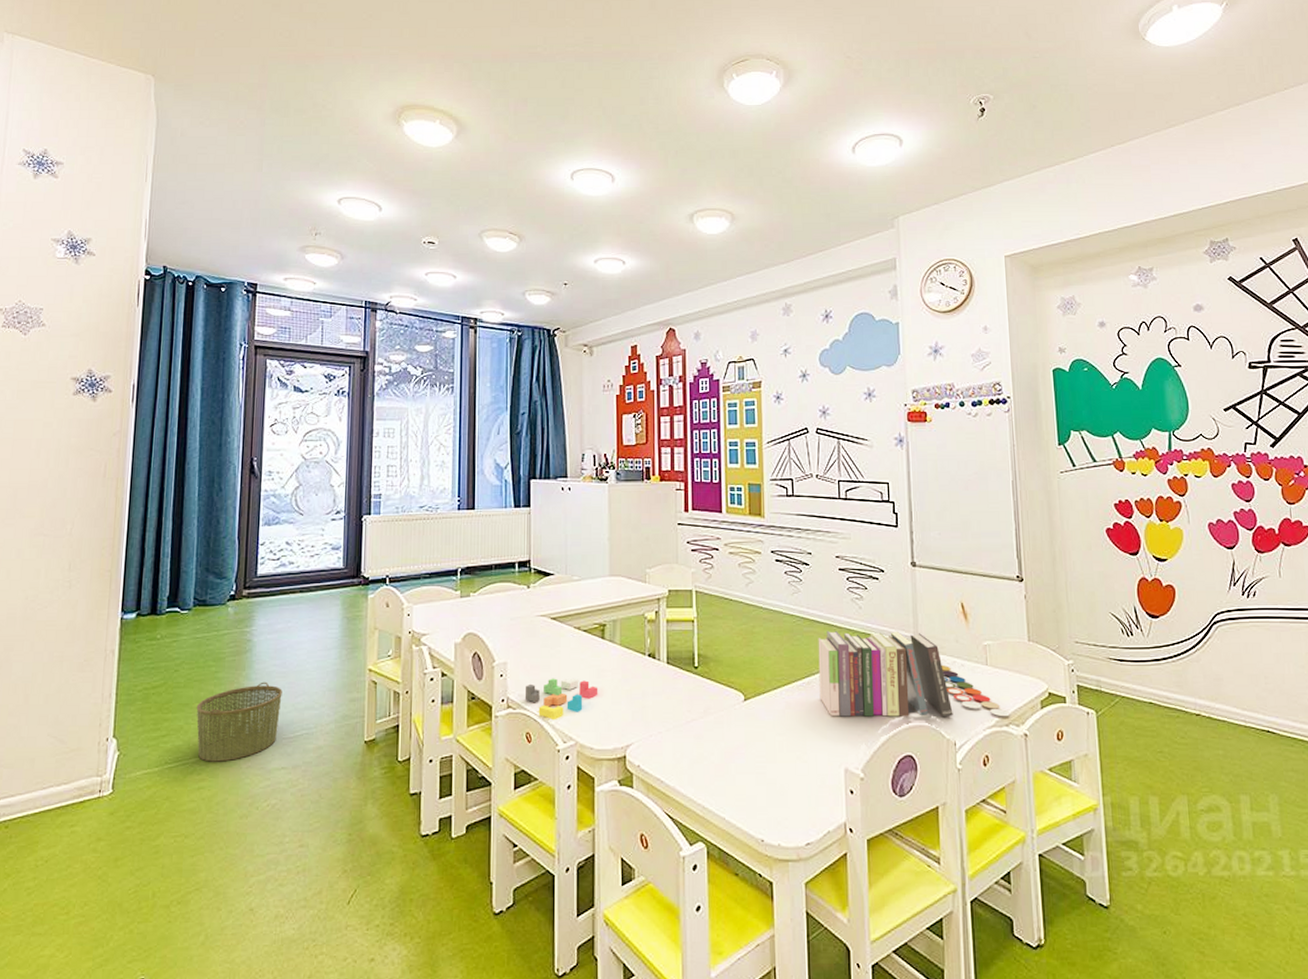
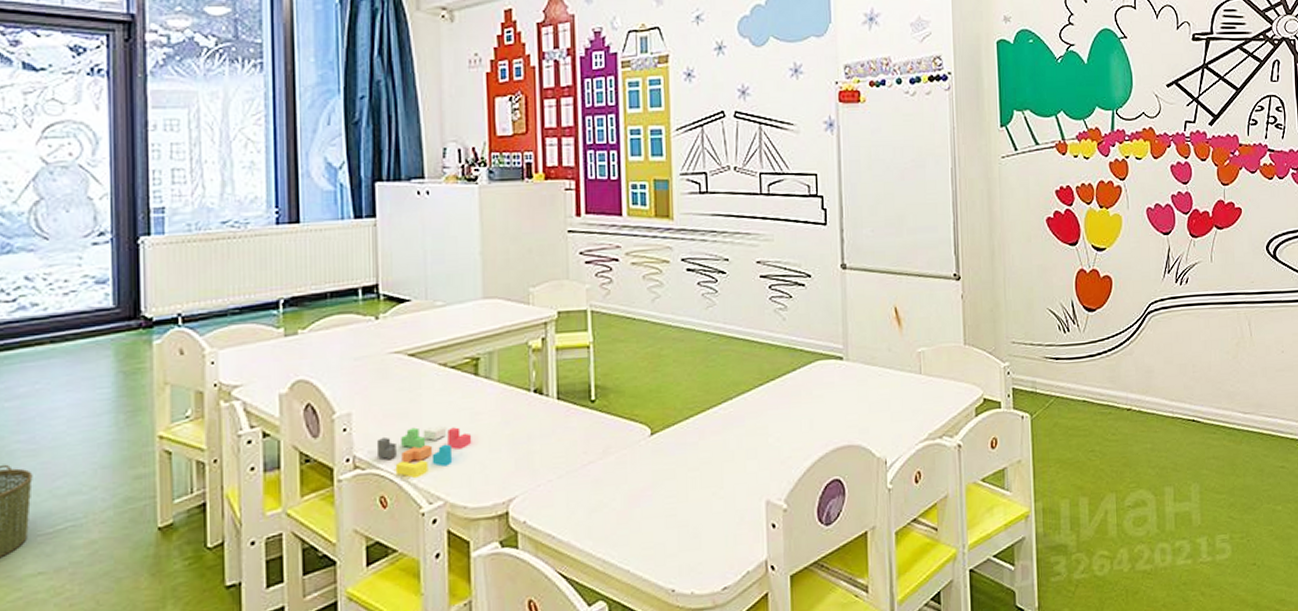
books: present [818,631,953,718] -> none [736,342,884,444]
paint palette: present [941,664,1010,717] -> none [872,377,943,429]

